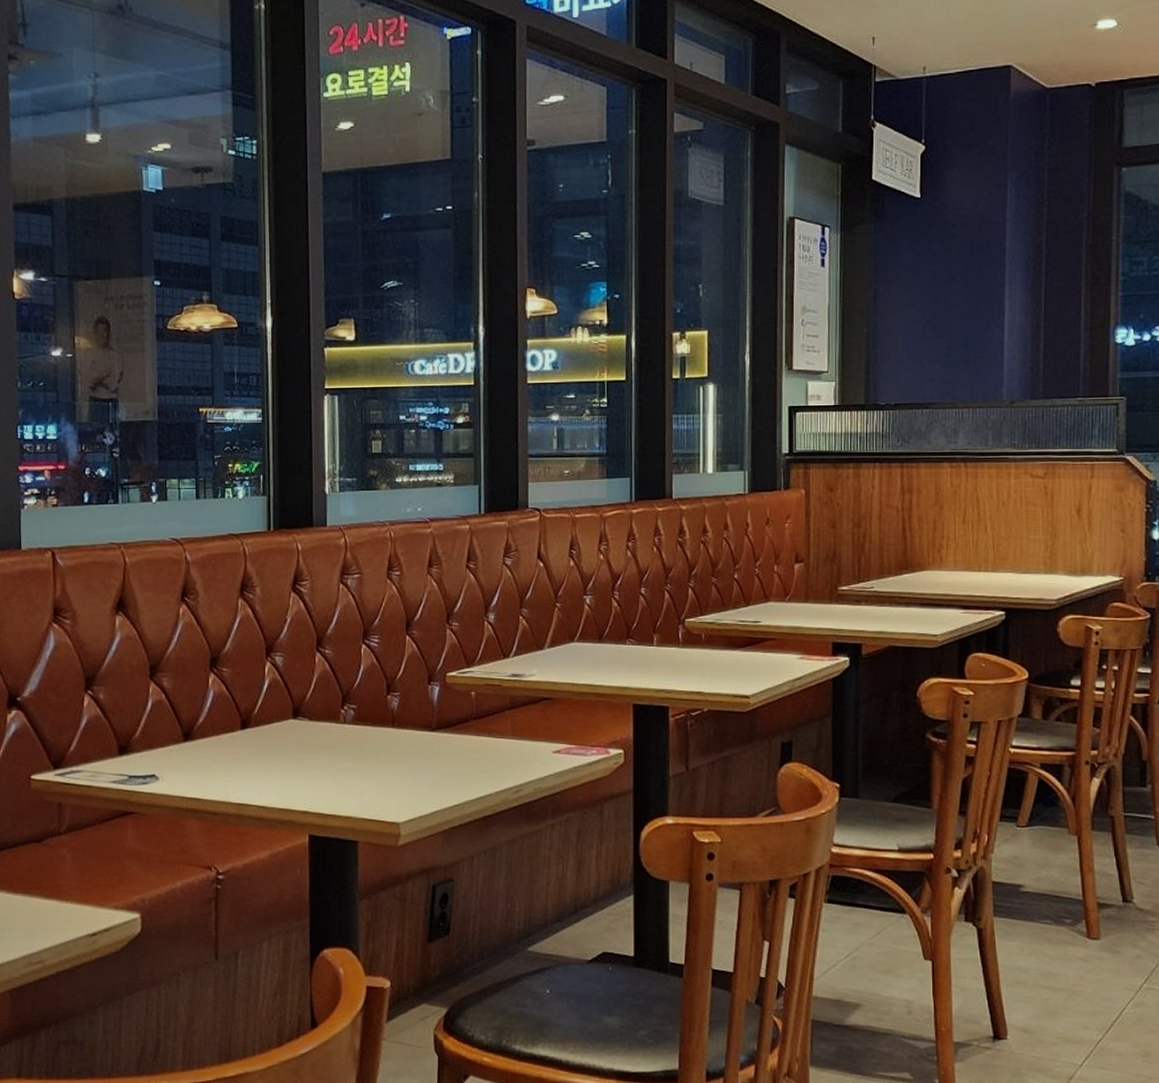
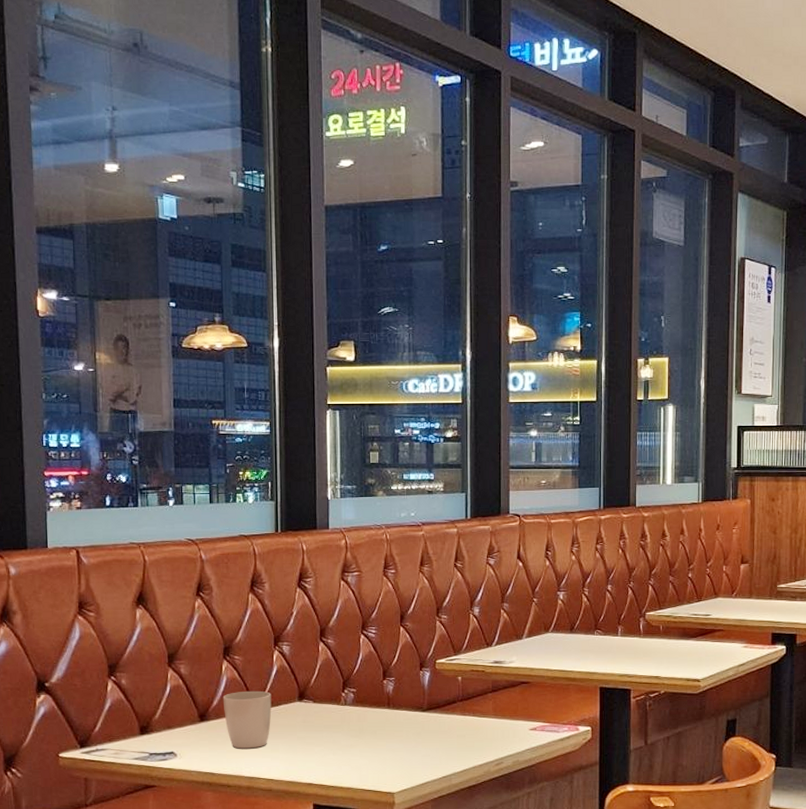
cup: none [209,706,263,773] -> present [222,690,272,750]

